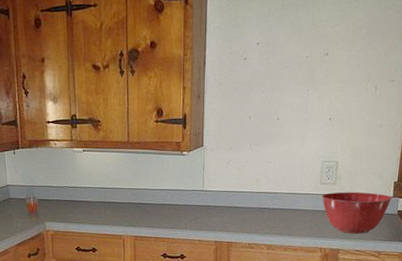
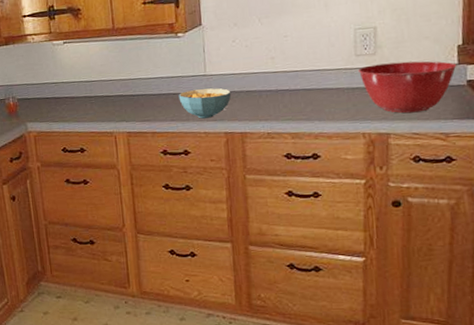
cereal bowl: none [179,202,223,228] -> present [178,88,232,119]

